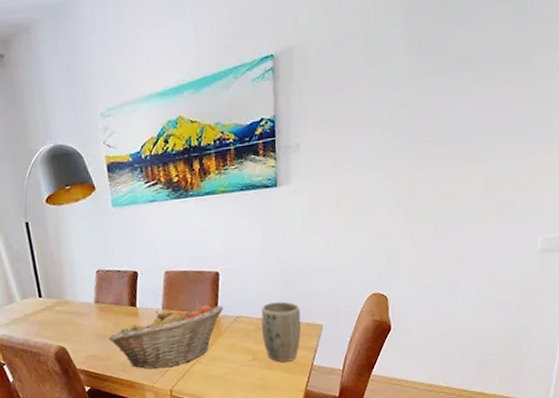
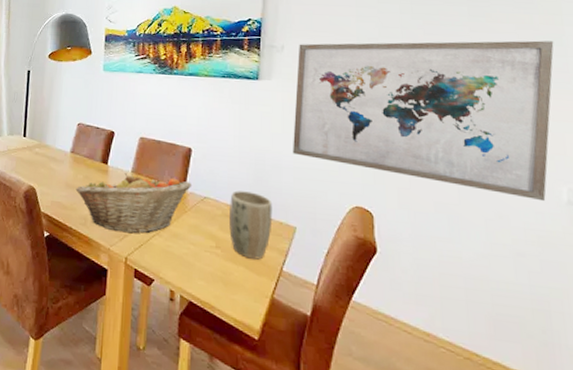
wall art: none [314,97,543,257] -> present [293,40,554,202]

